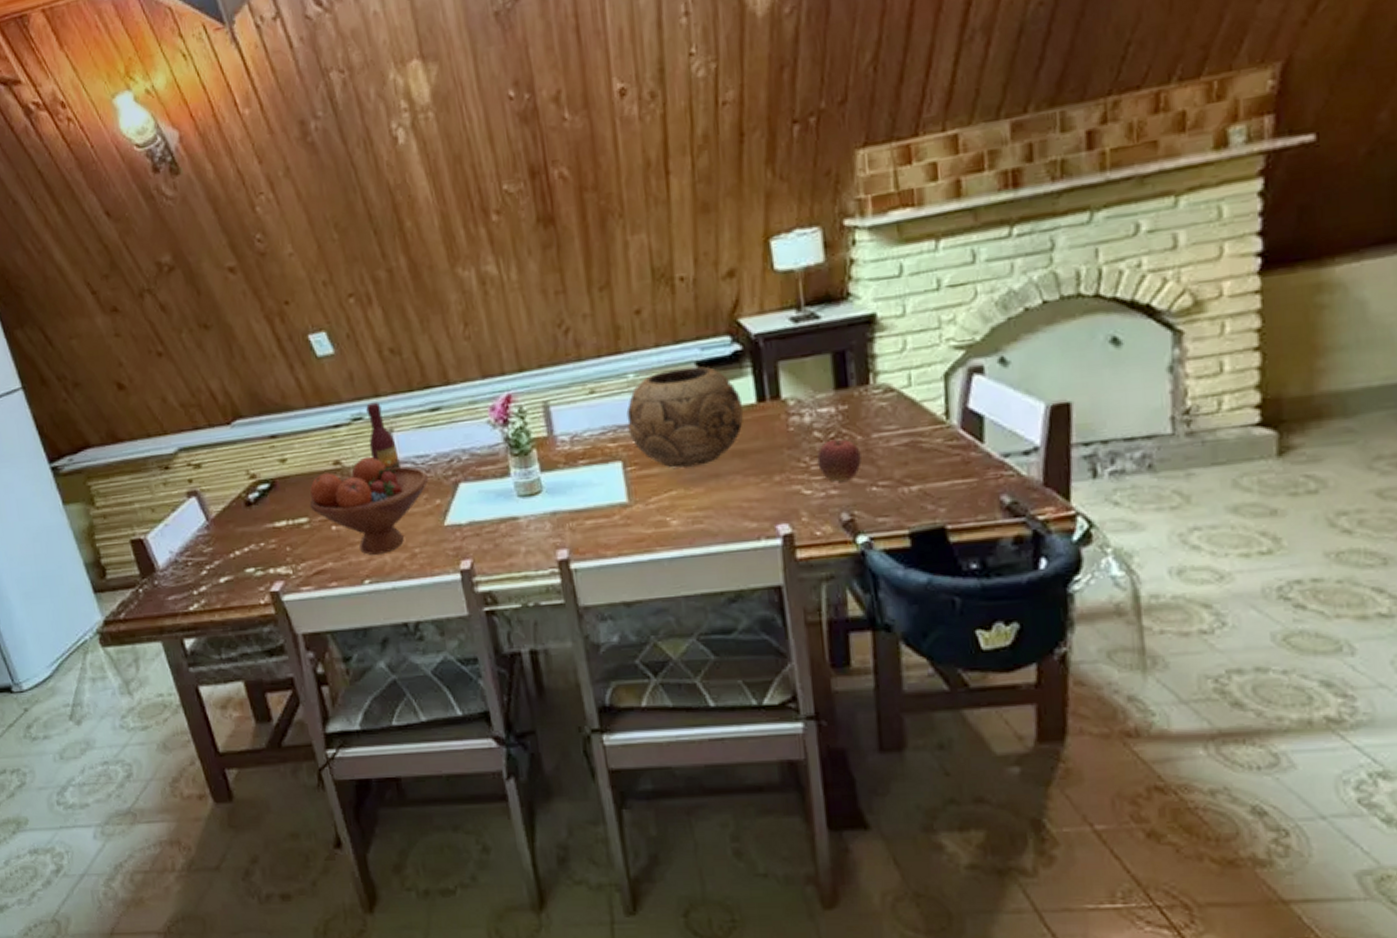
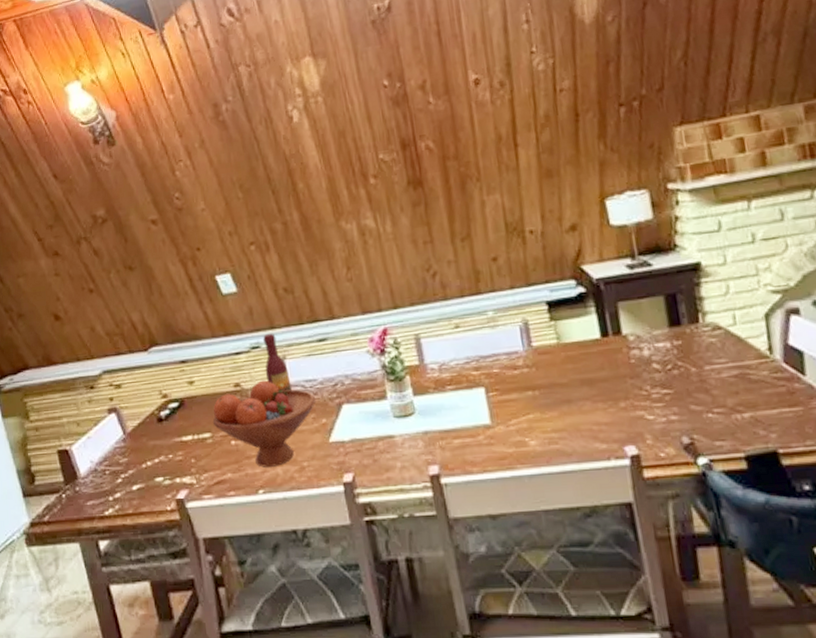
decorative bowl: present [626,366,744,468] -> none [487,305,590,394]
apple: present [817,439,862,482] -> none [657,370,697,409]

